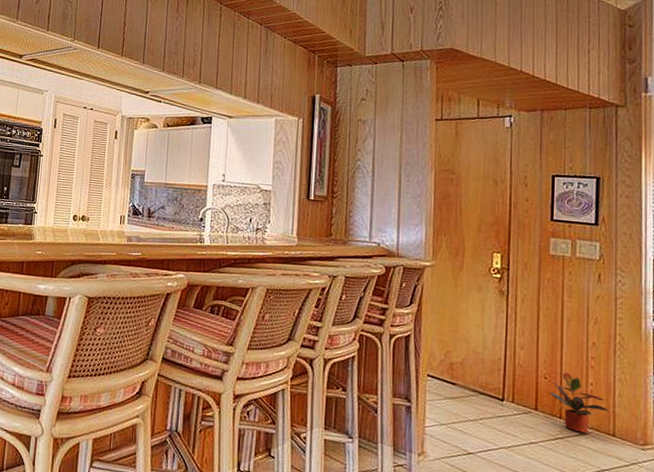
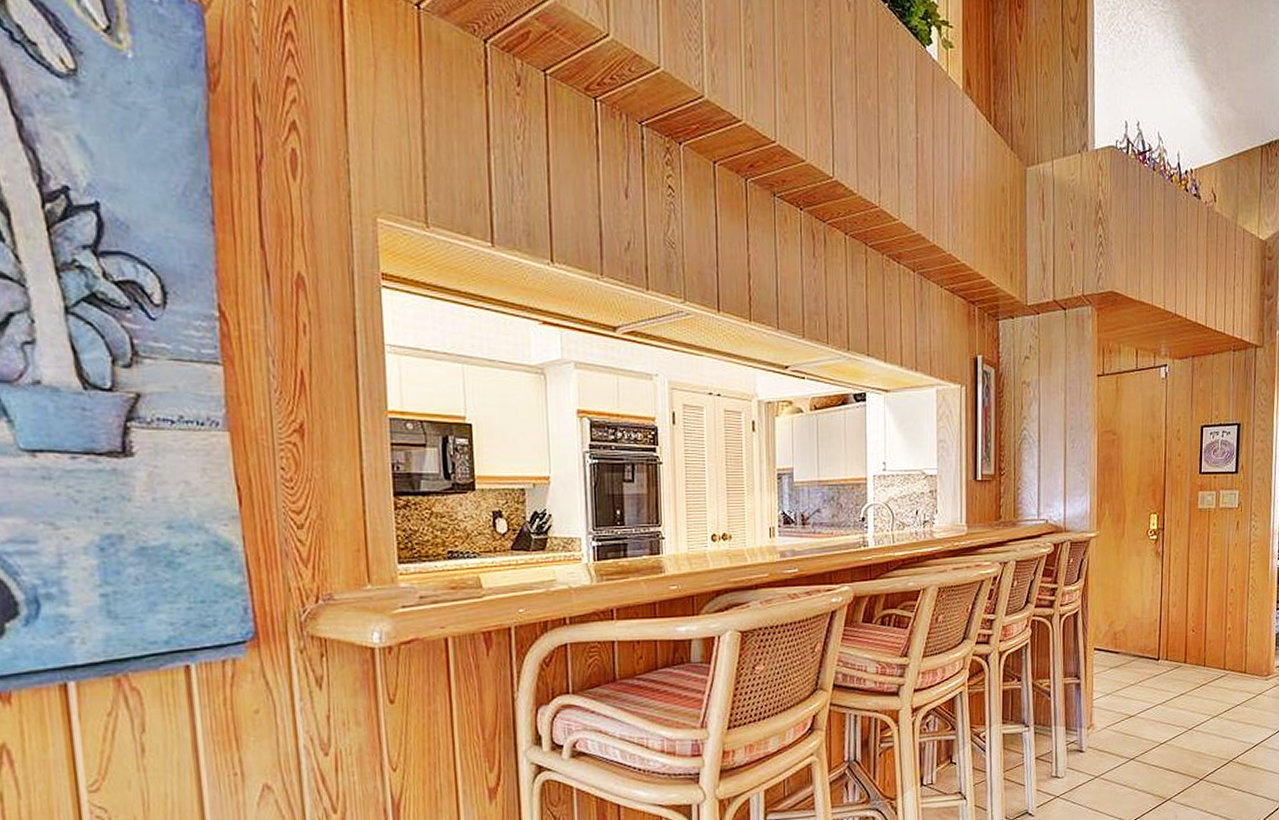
potted plant: present [548,371,610,434] -> none [1195,621,1243,676]

